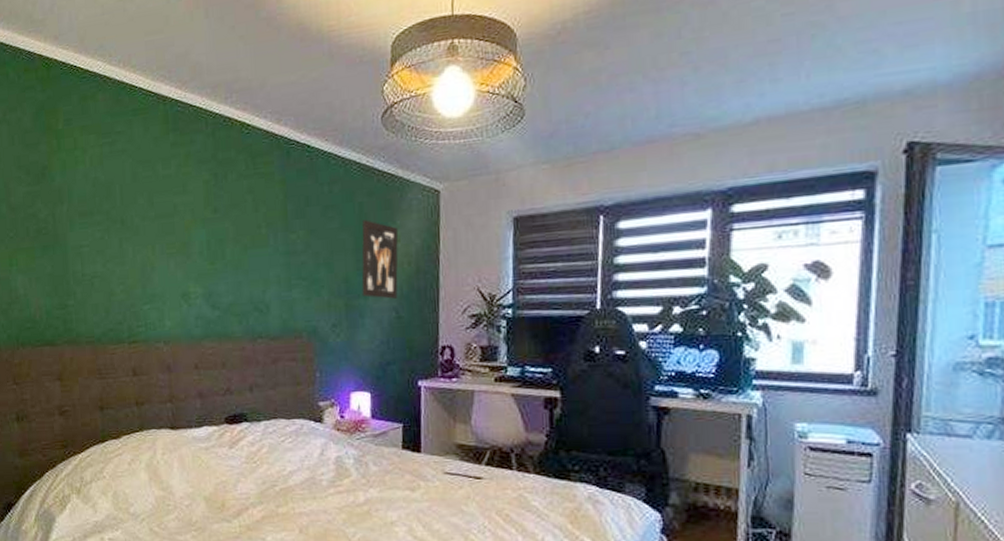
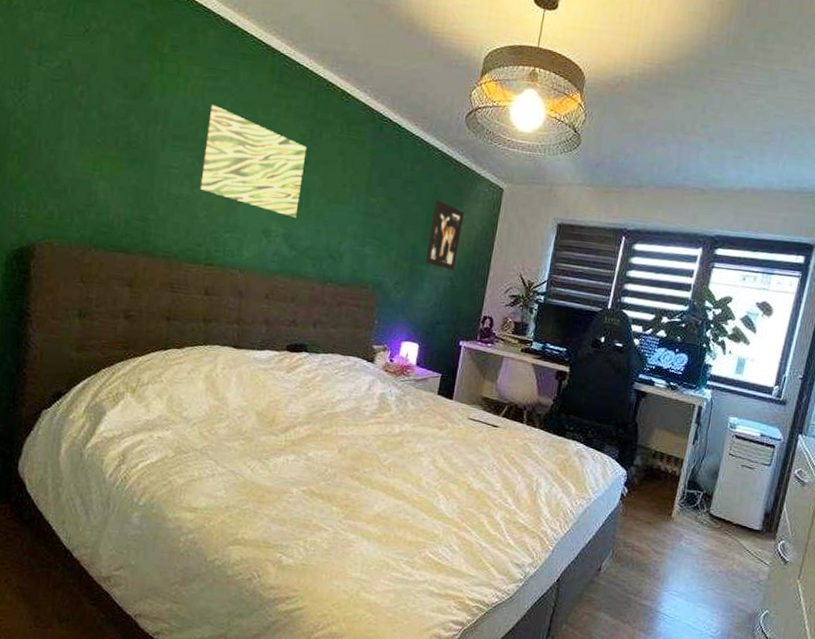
wall art: none [110,170,214,274] -> present [200,104,307,218]

